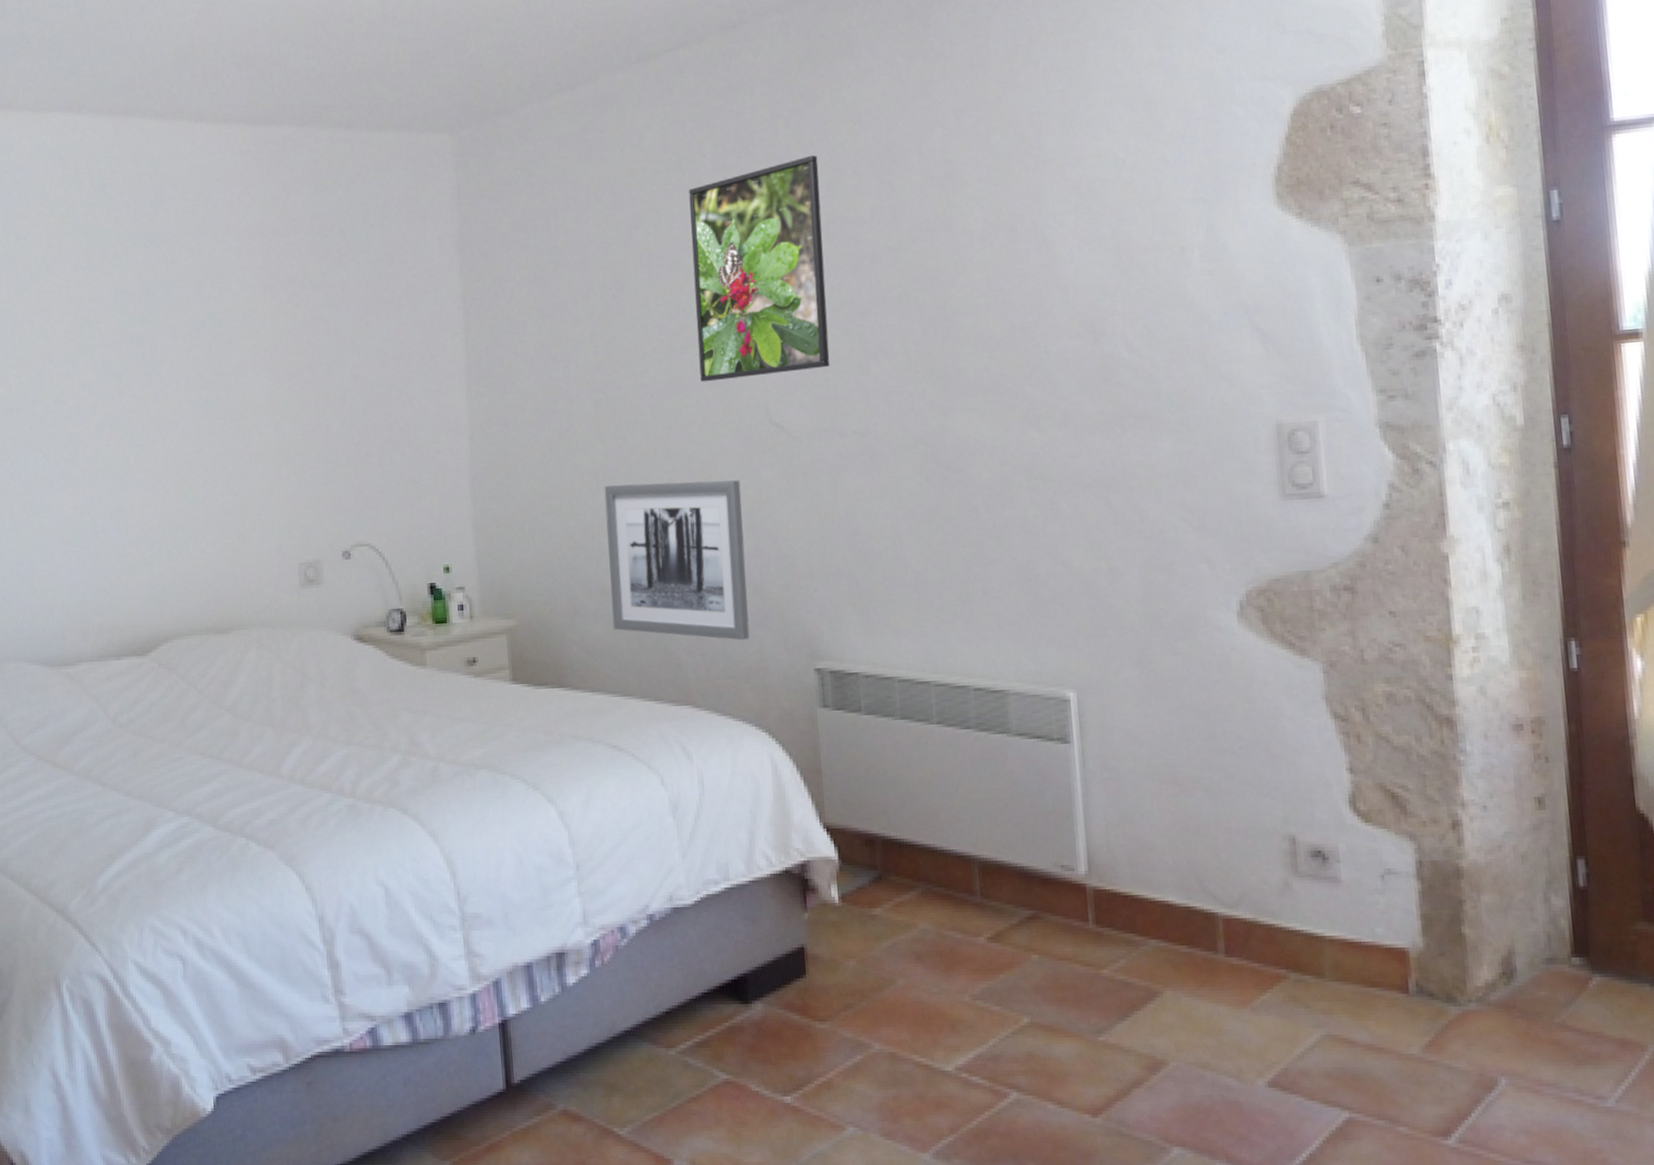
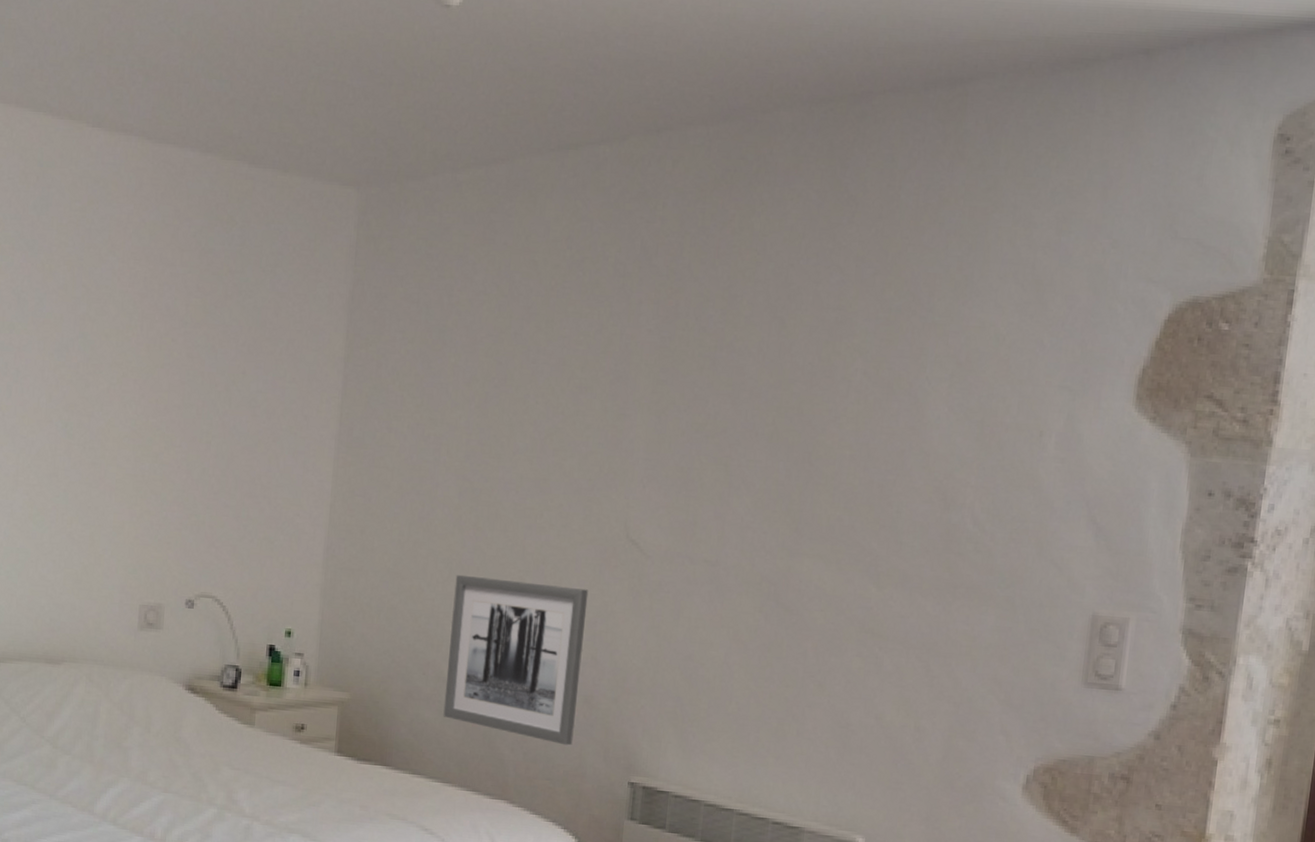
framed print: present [688,155,830,382] -> none [567,277,717,493]

